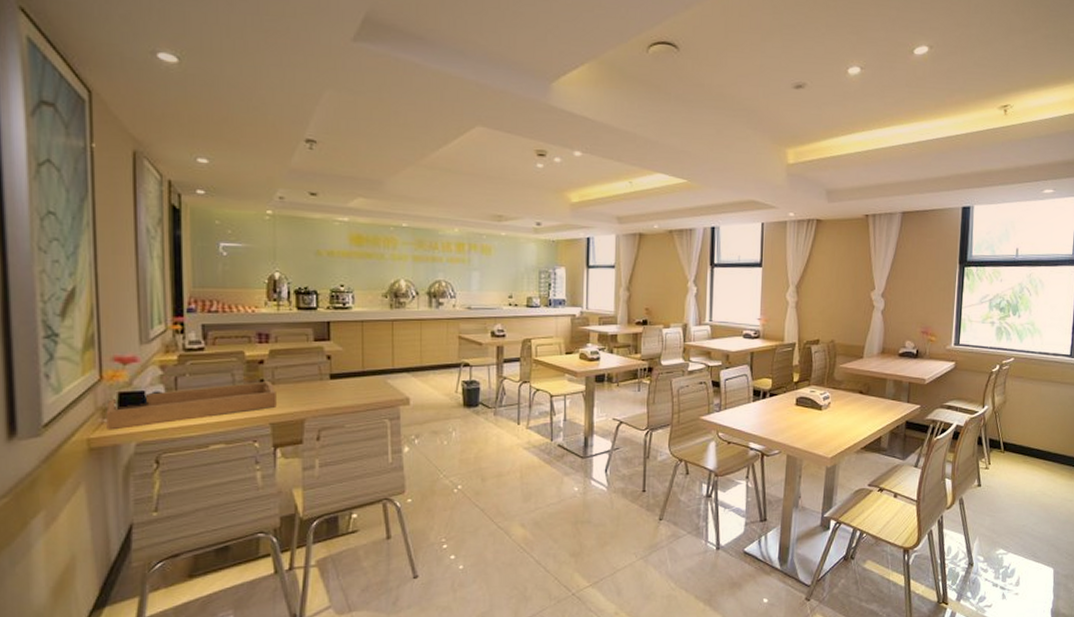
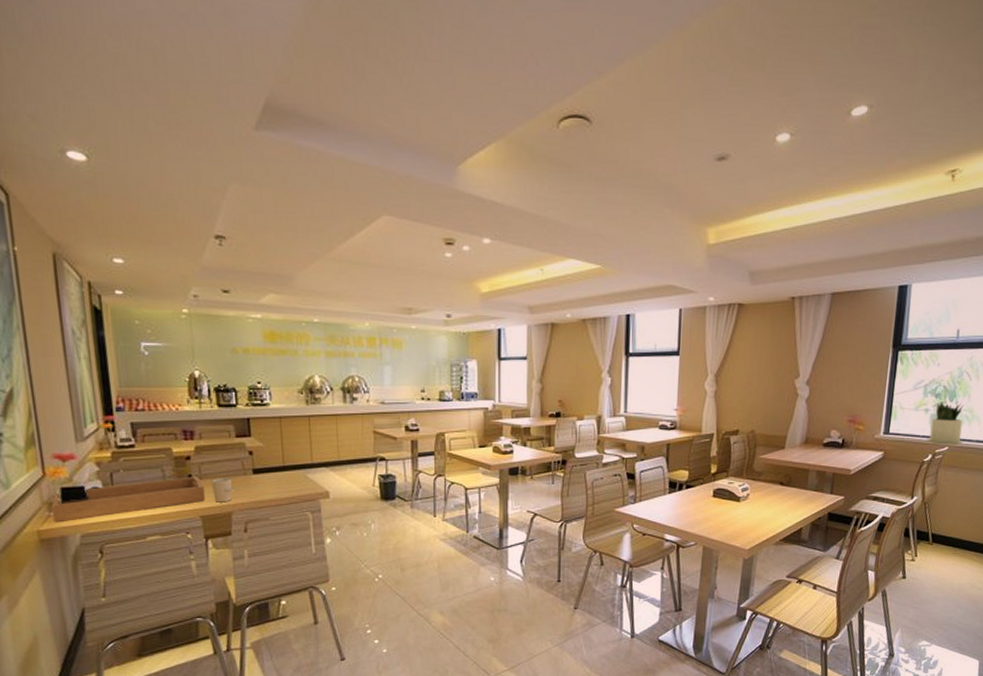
cup: none [284,382,309,409] -> present [211,477,234,503]
planter: none [994,315,1028,356] -> present [926,402,964,445]

